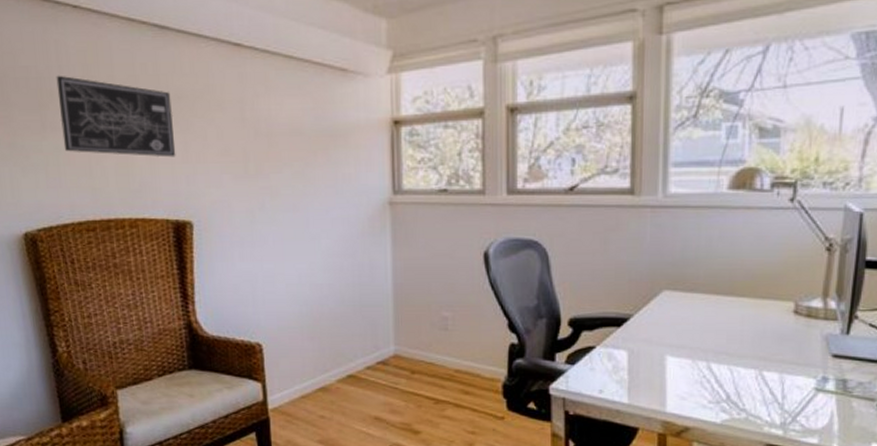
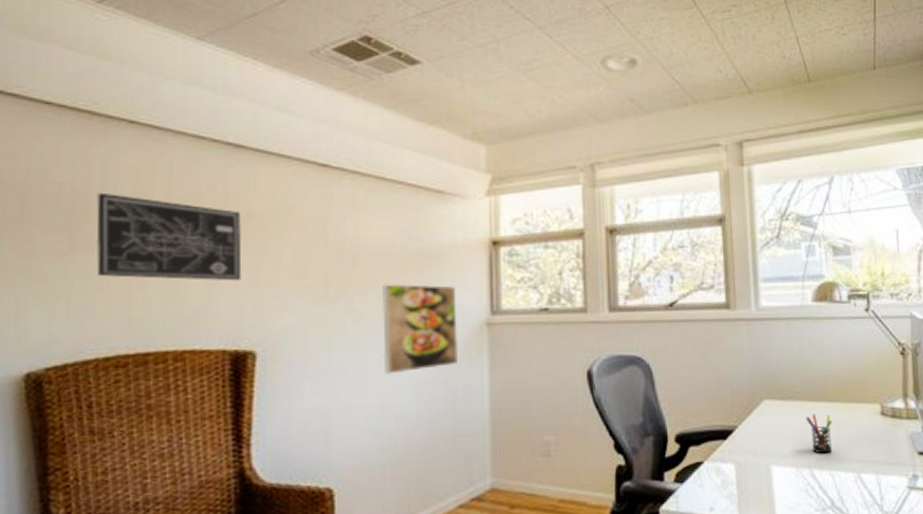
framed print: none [295,162,364,247] -> present [383,283,459,374]
pen holder: none [707,307,737,348] -> present [805,413,833,454]

